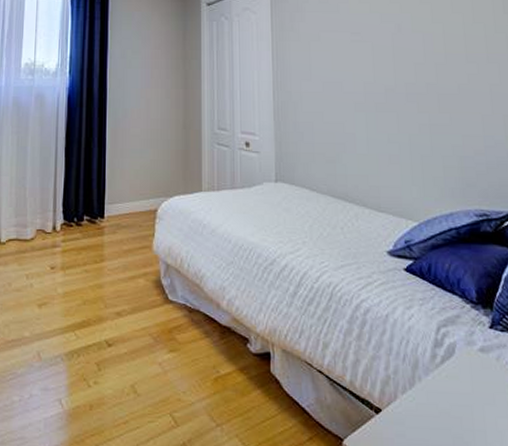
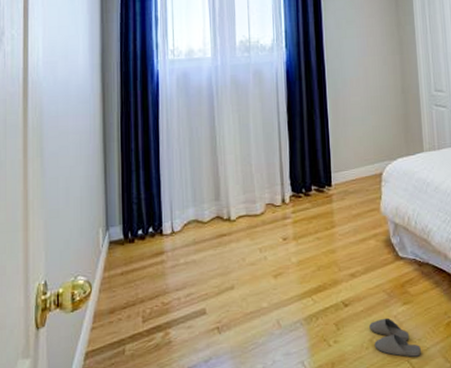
slippers: none [132,364,185,411] -> present [369,317,421,357]

